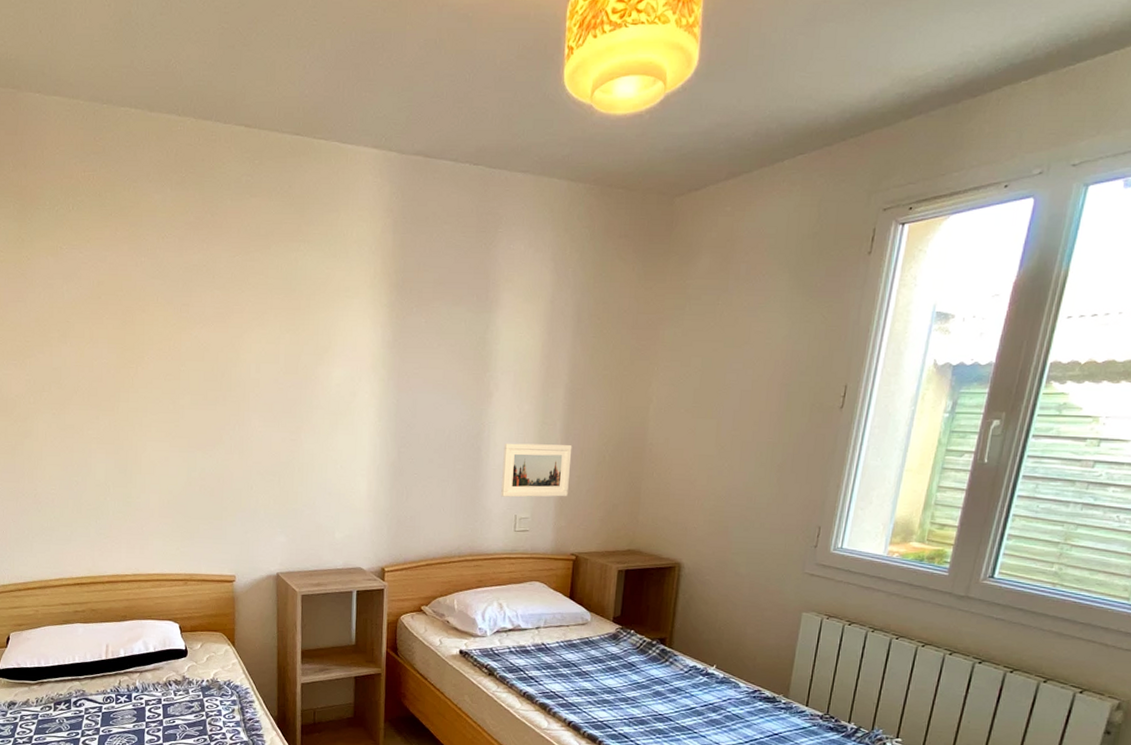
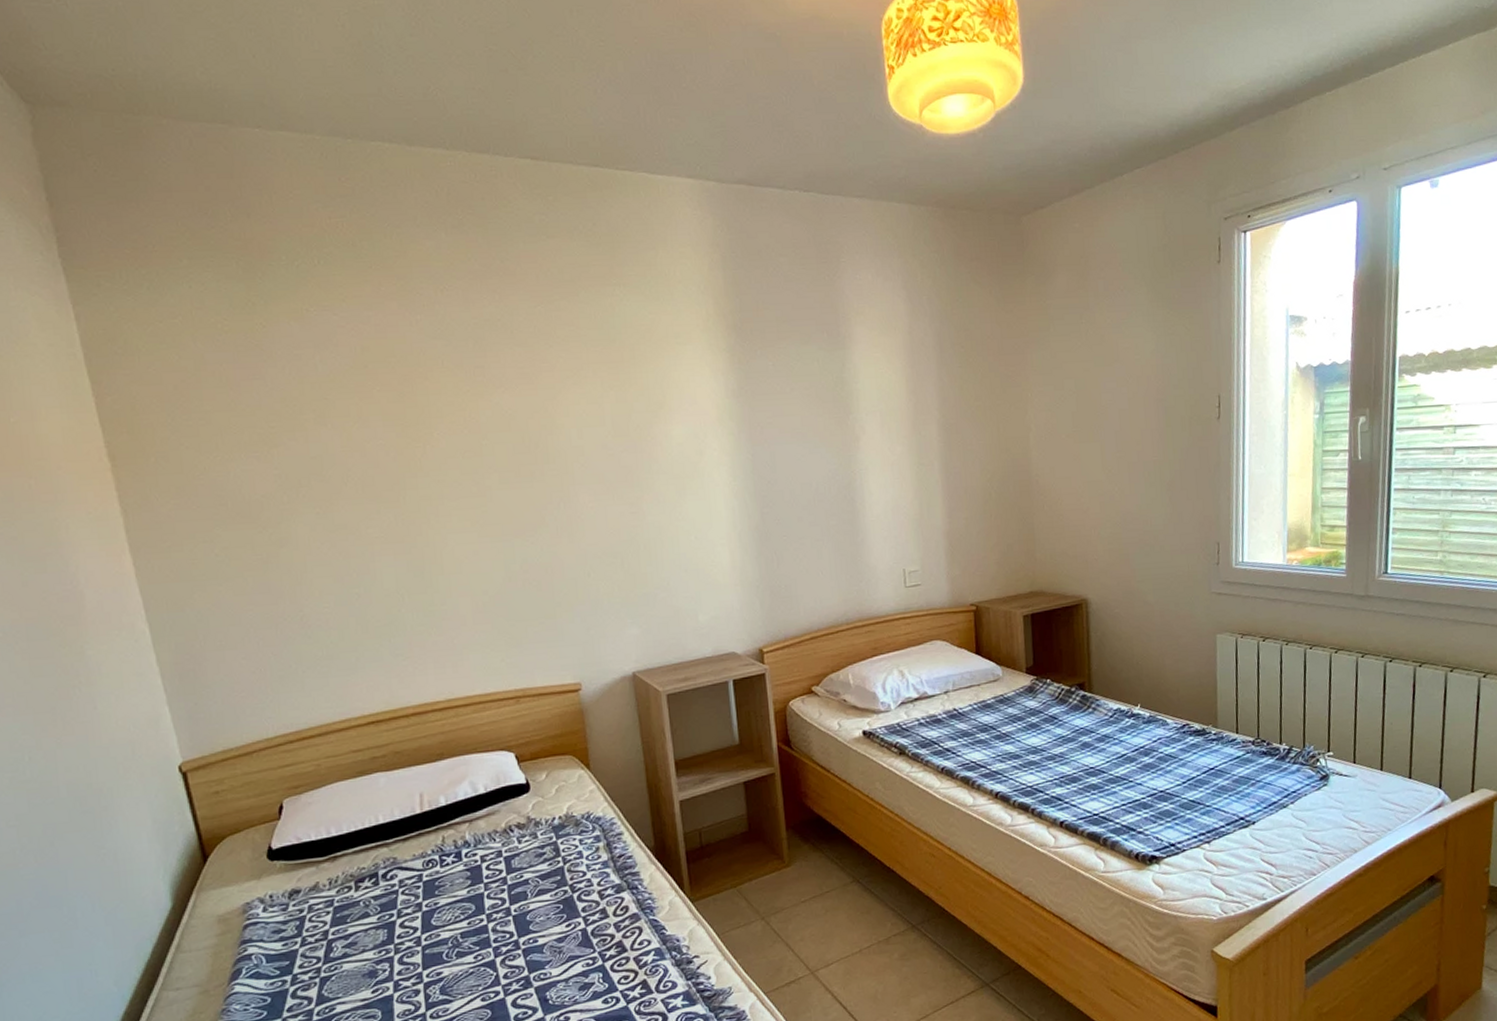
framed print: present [501,443,572,498] -> none [880,485,958,551]

